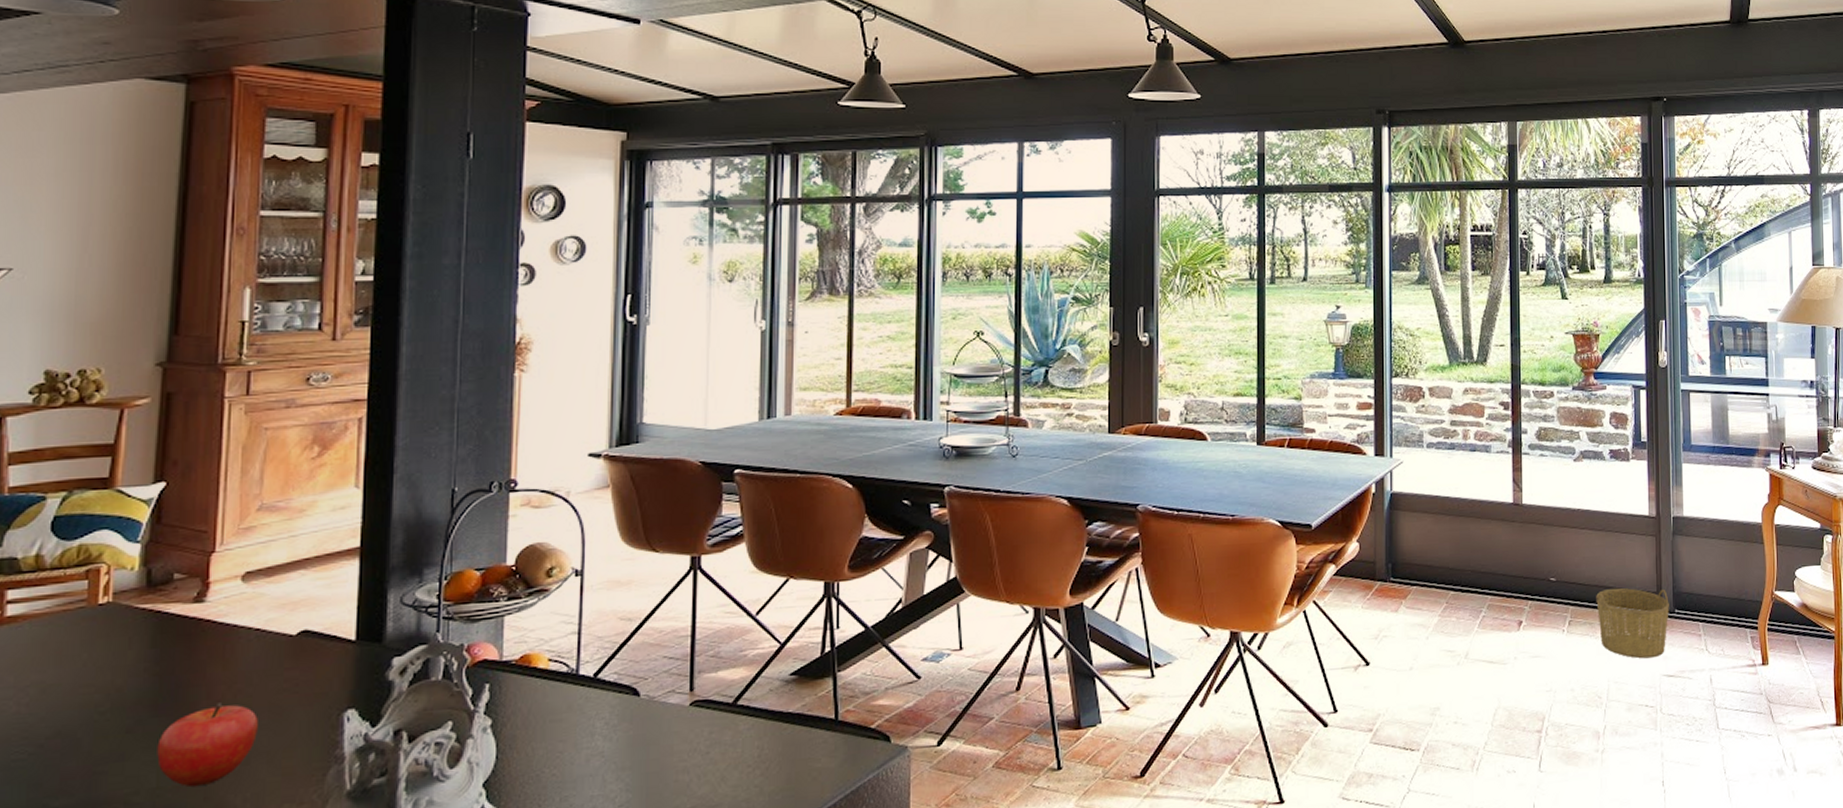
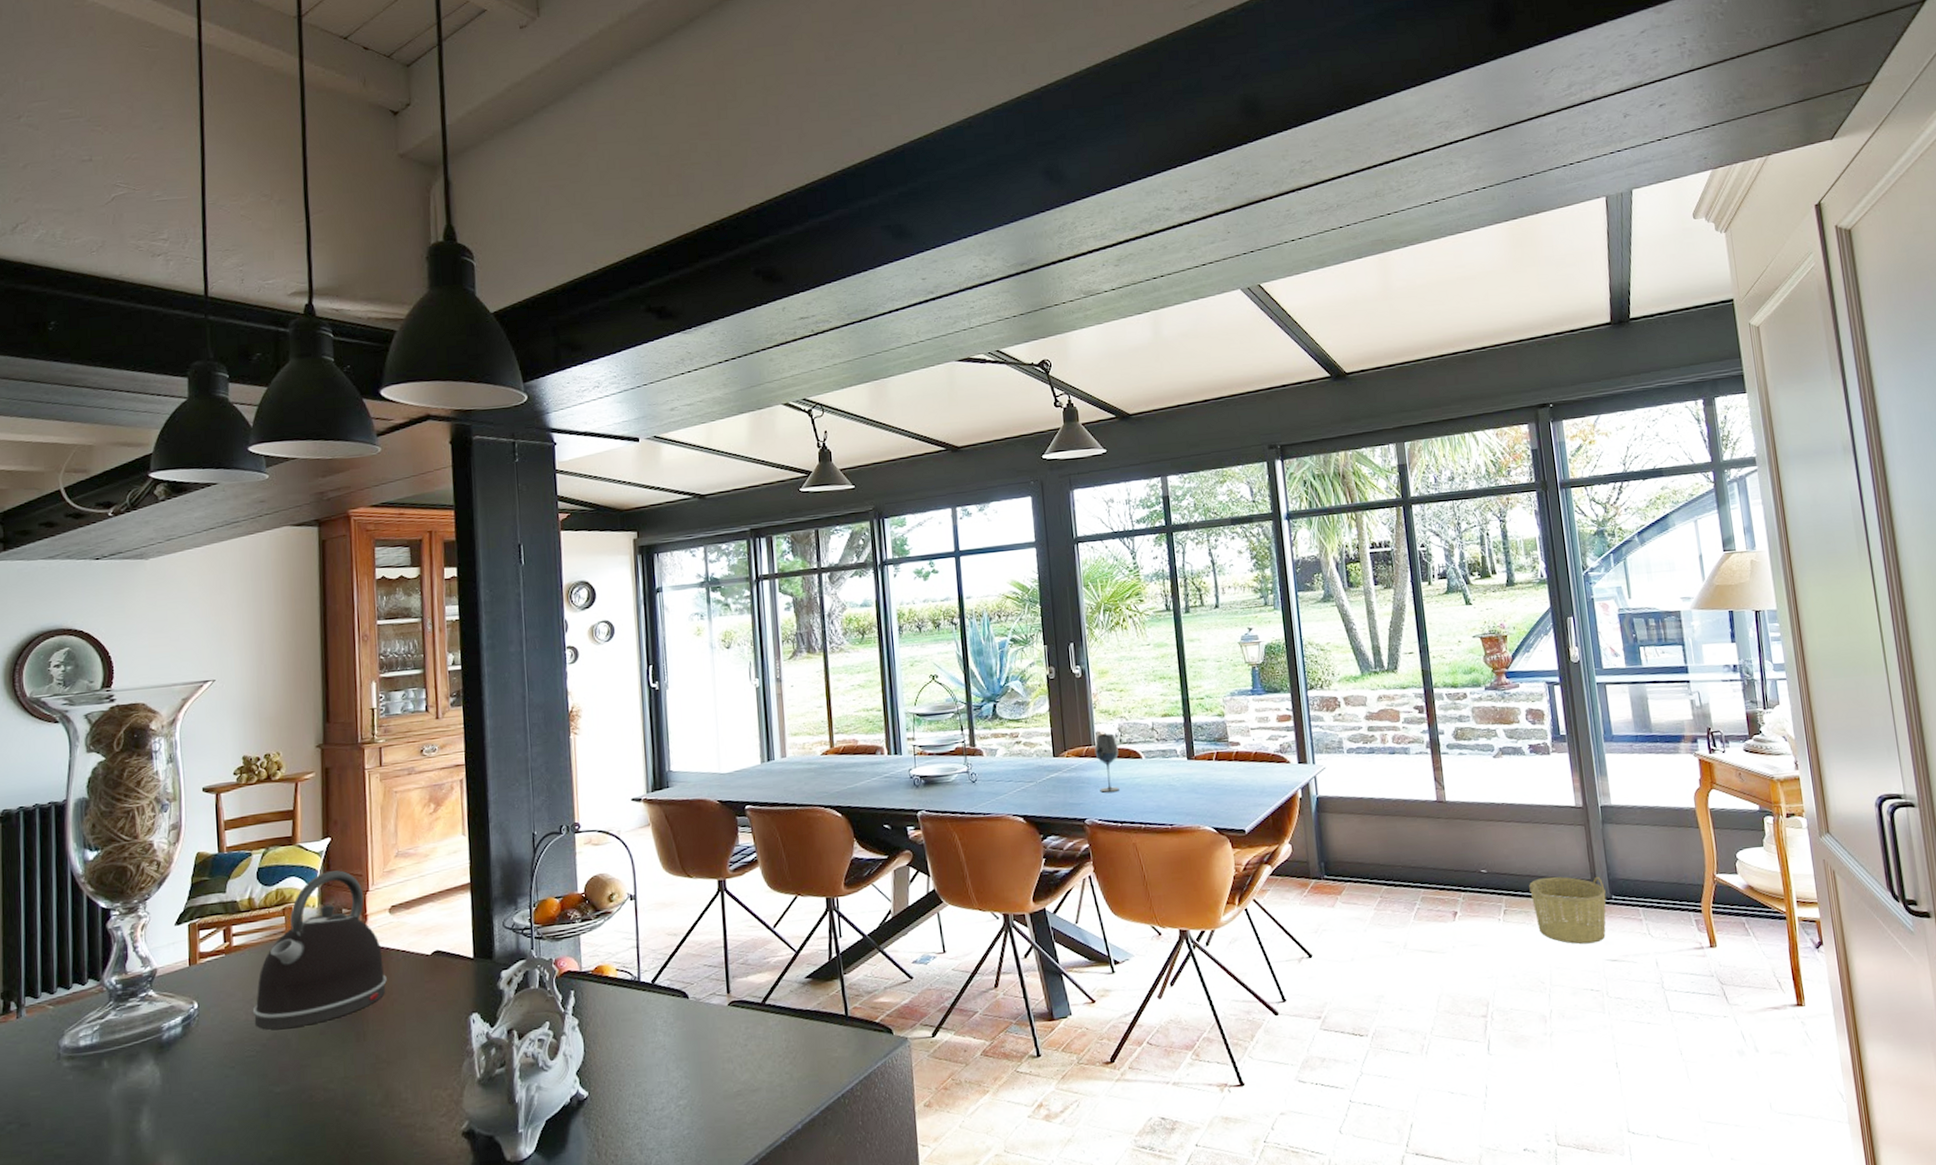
kettle: none [27,524,230,726] -> present [252,870,387,1030]
fruit: present [157,703,260,788] -> none [342,1009,411,1077]
wine glass: none [1156,411,1182,476] -> present [1094,733,1120,793]

